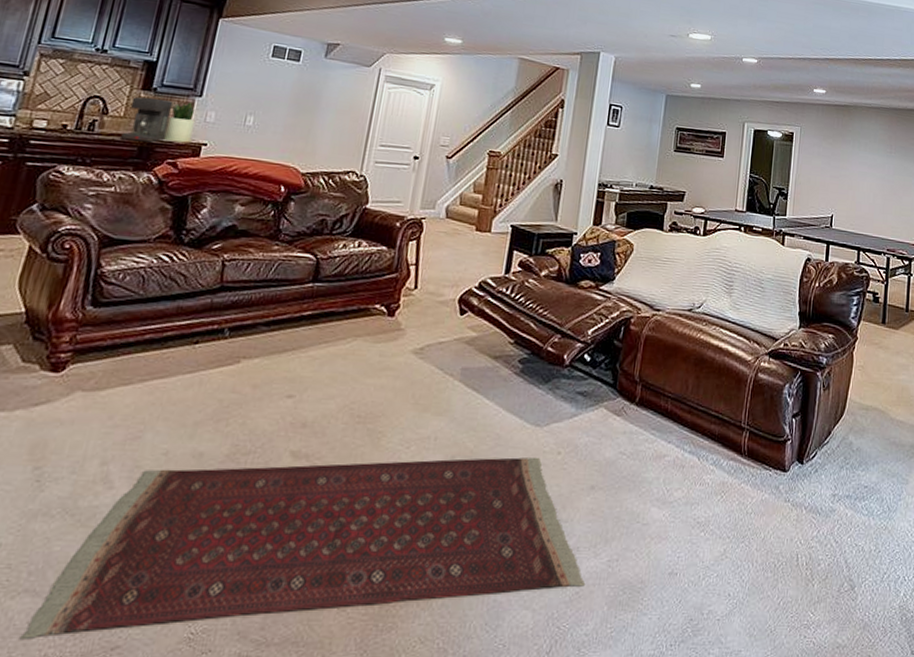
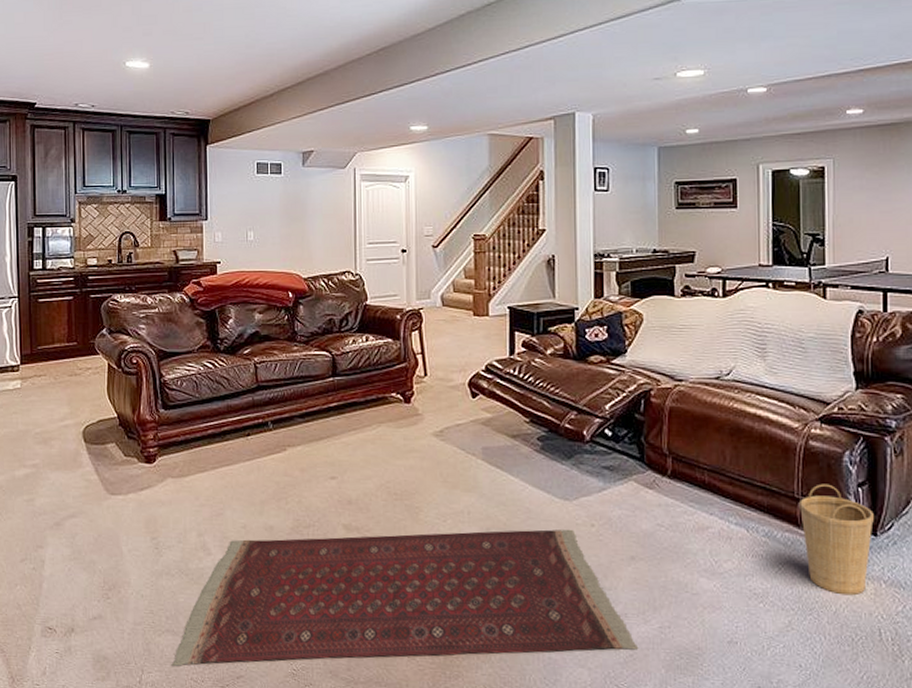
coffee maker: present [121,97,173,143] -> none [153,226,186,267]
planter: present [162,101,196,144] -> none [184,226,209,264]
basket: none [744,414,803,522] -> present [800,483,874,596]

